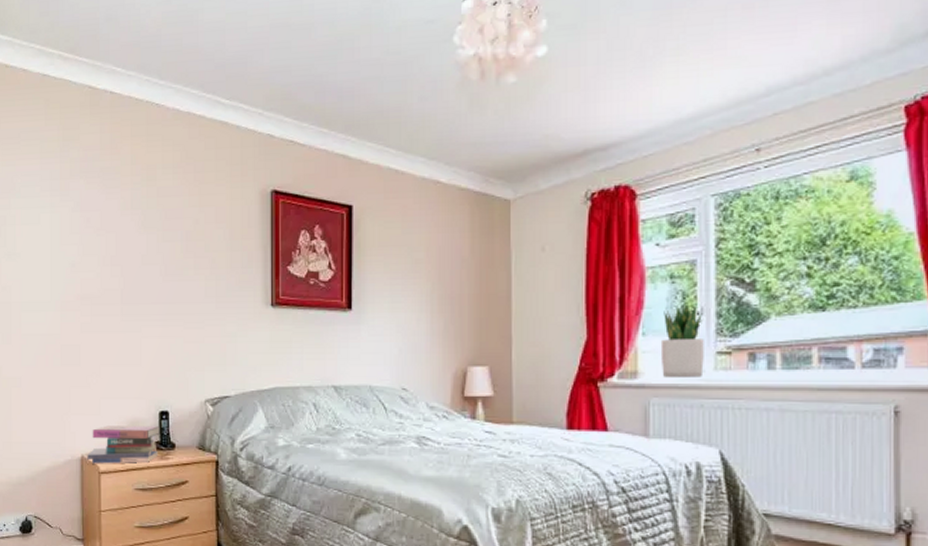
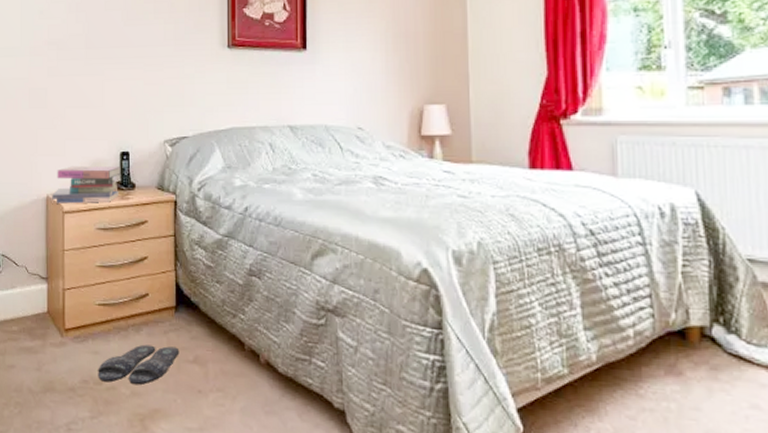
planter: present [660,302,704,377] -> none [626,36,674,114]

